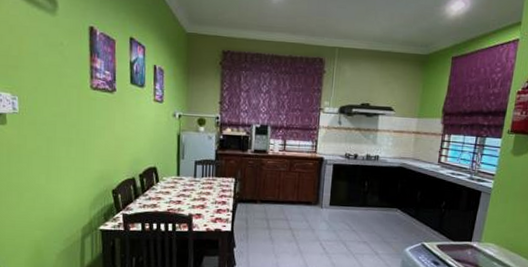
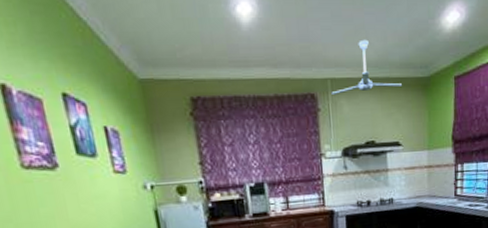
ceiling fan: none [337,18,401,61] -> present [331,39,402,95]

